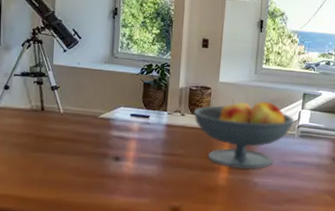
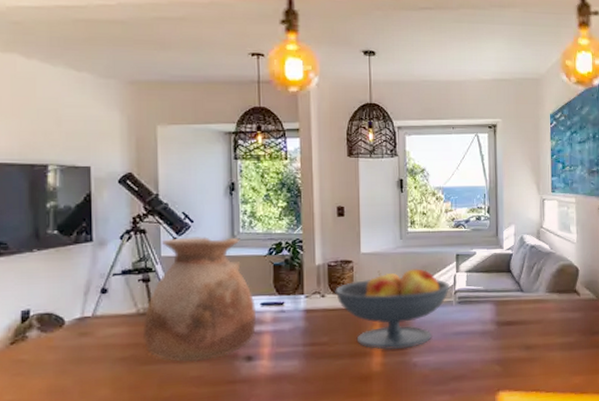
vase: none [34,50,127,155] -> present [142,237,257,362]

